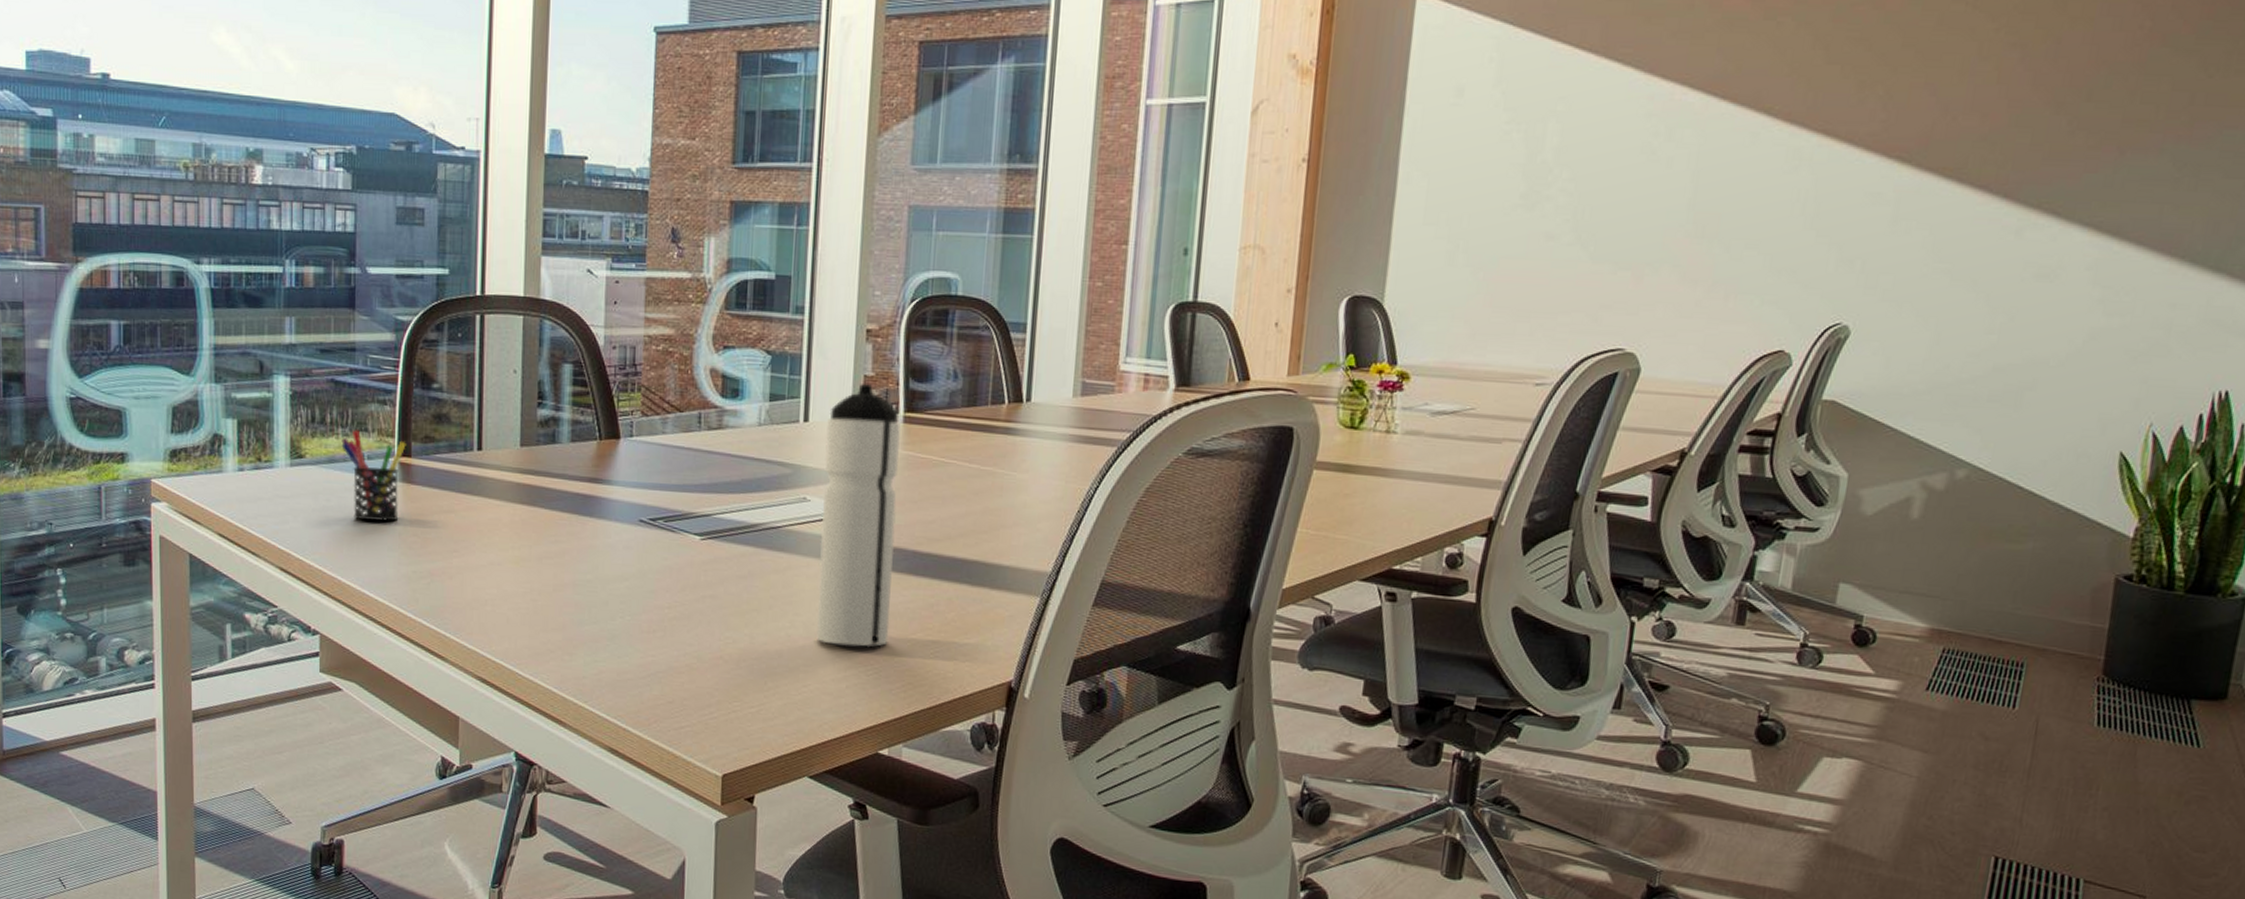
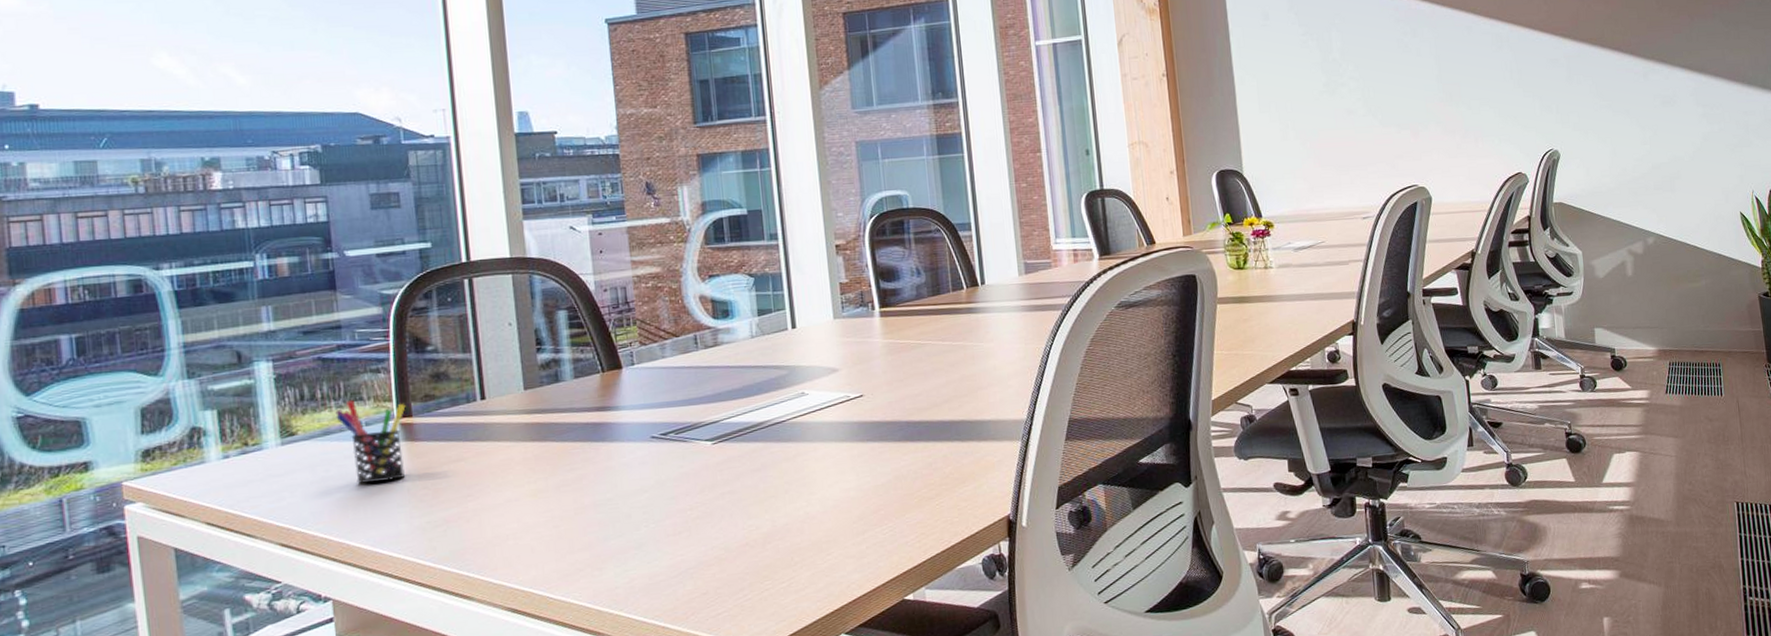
water bottle: present [815,384,902,647] -> none [813,289,898,514]

